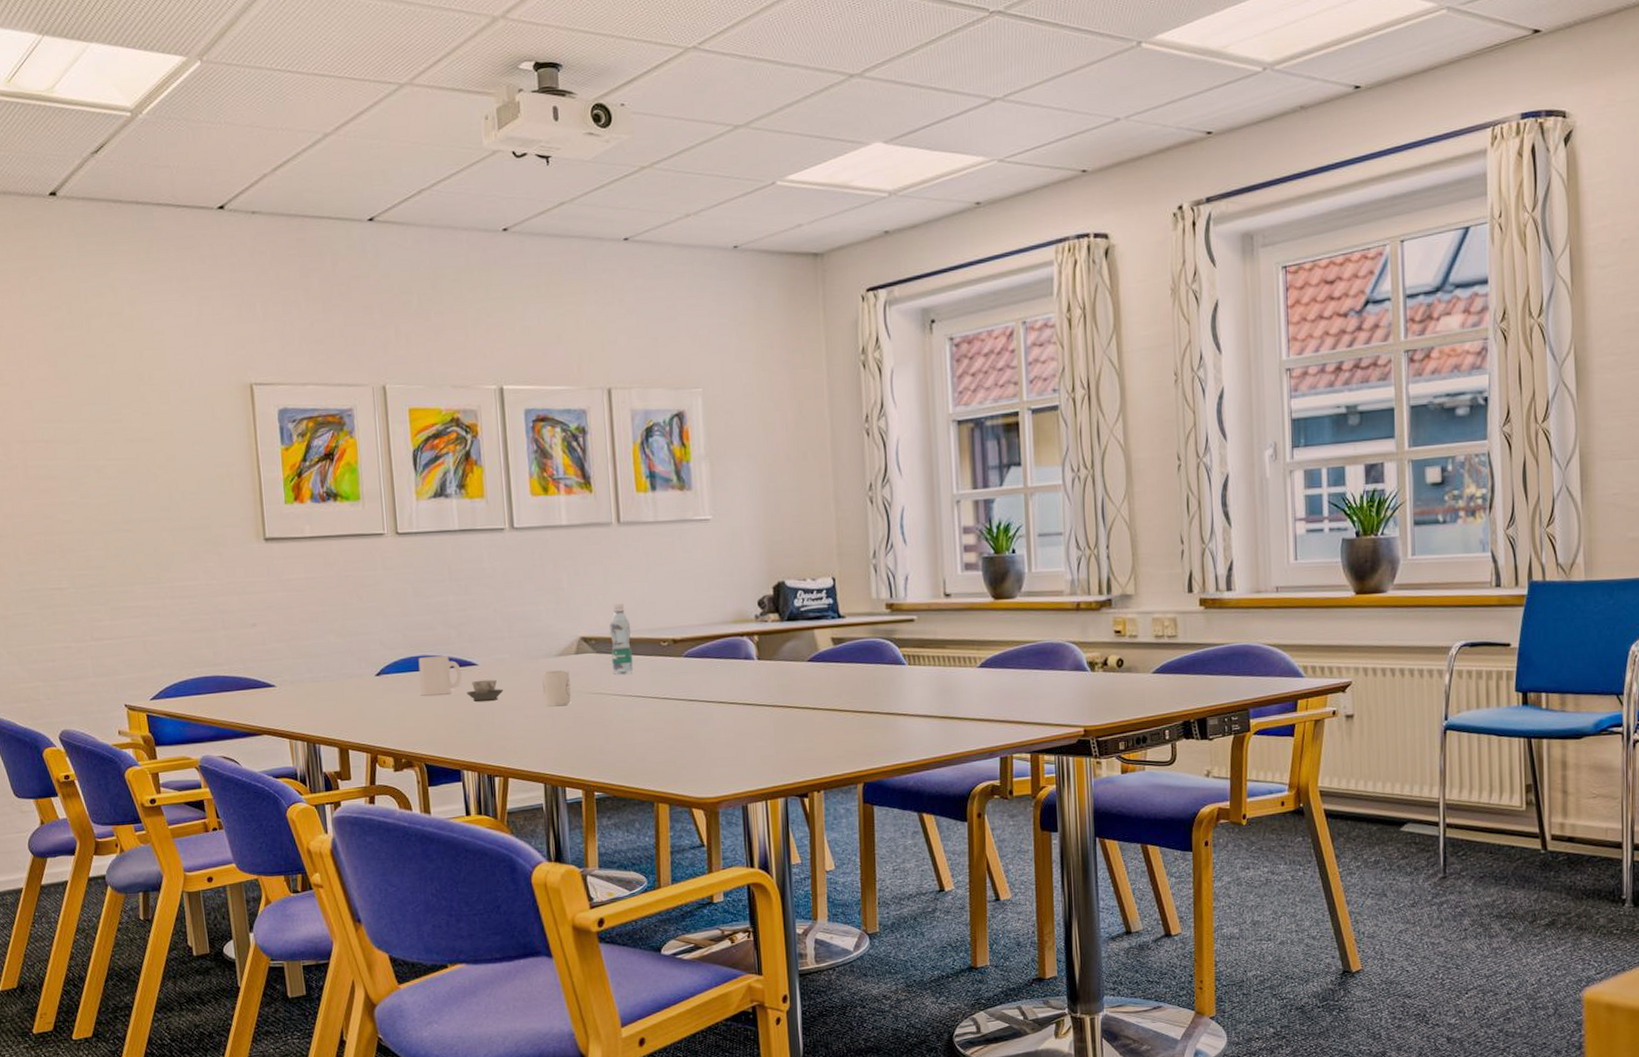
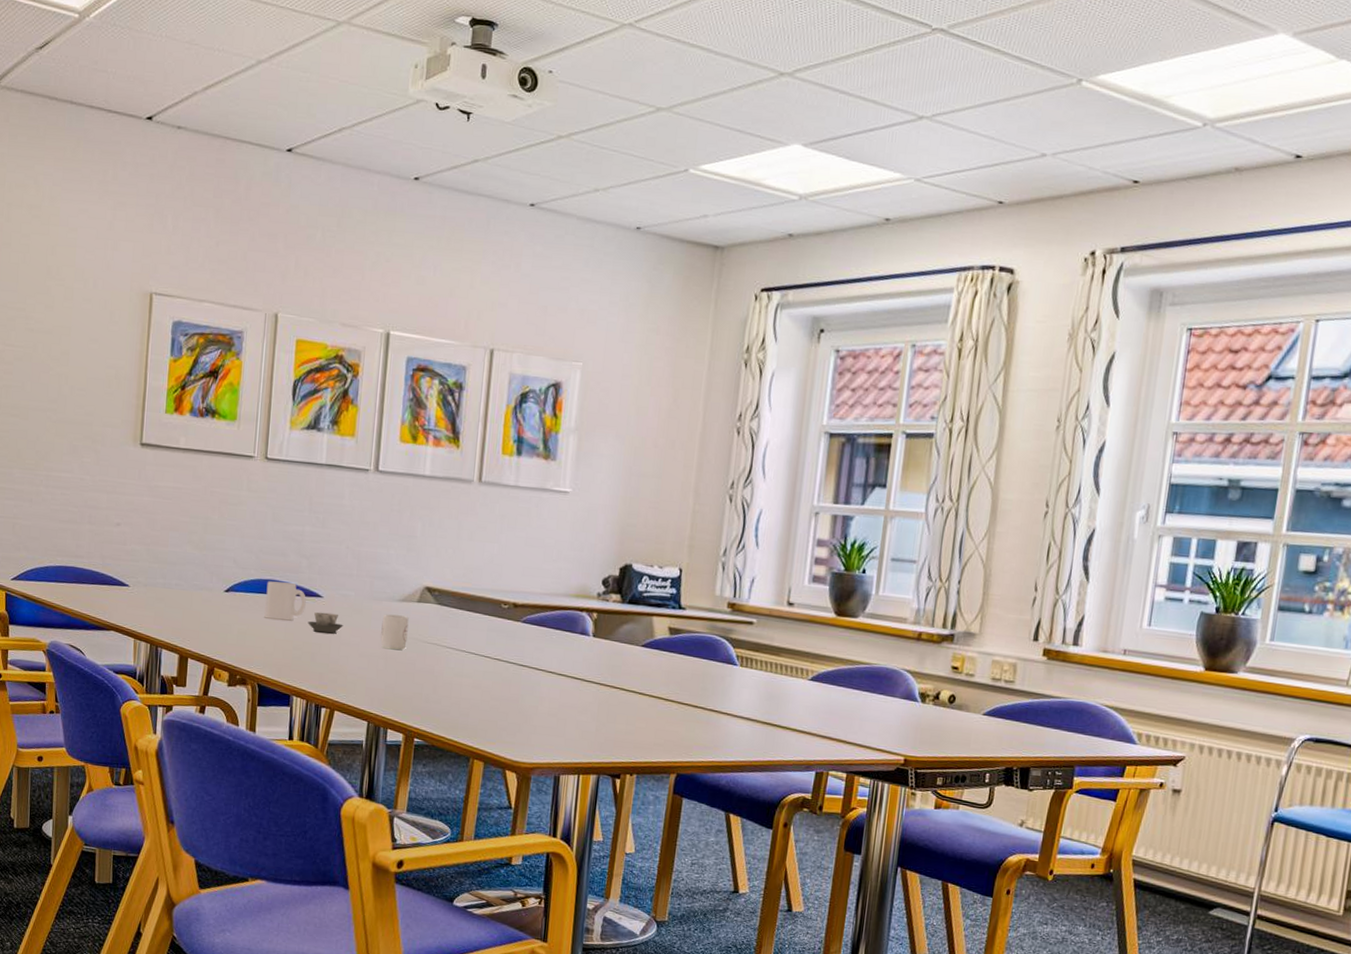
bottle: present [609,603,634,676] -> none [451,559,476,631]

